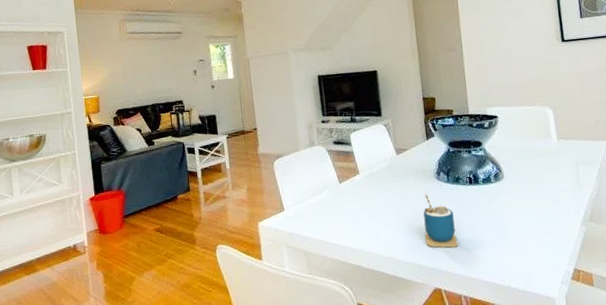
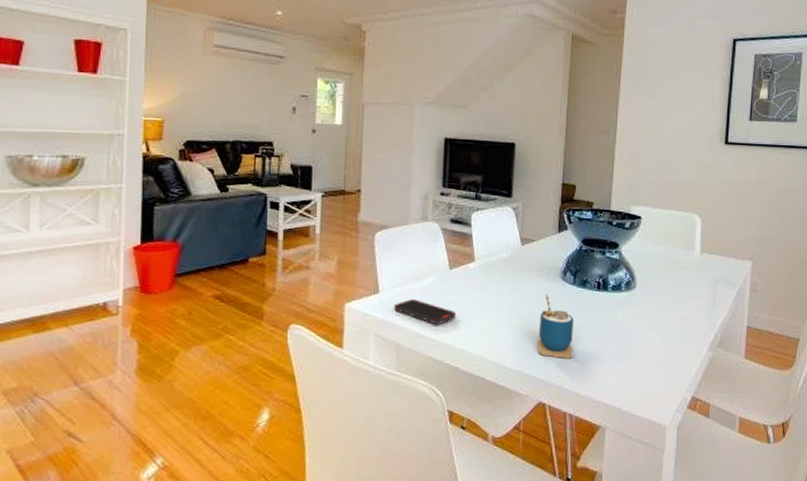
smartphone: none [298,212,351,231] -> present [394,299,456,324]

